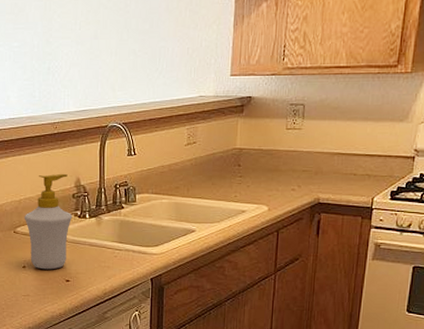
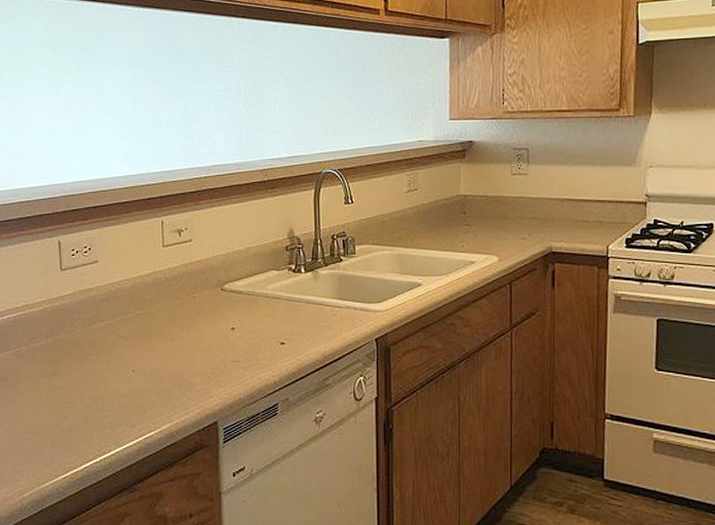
soap bottle: present [24,173,73,270] -> none [232,223,286,331]

